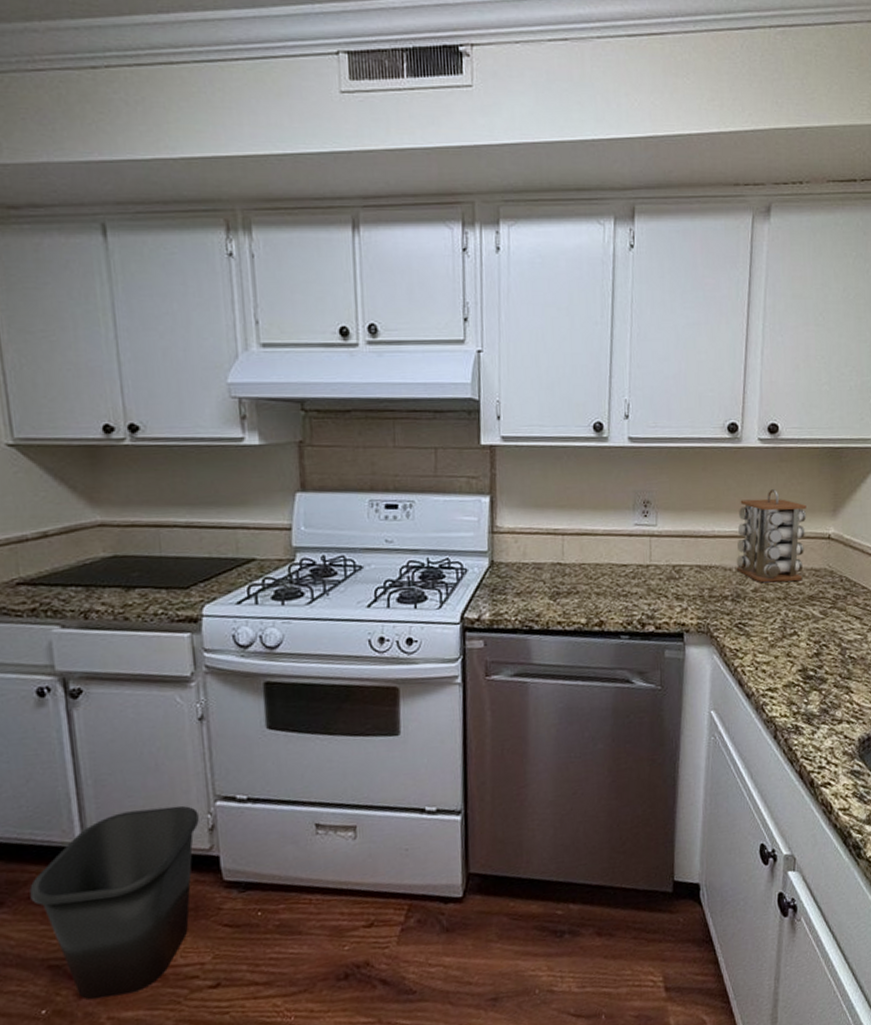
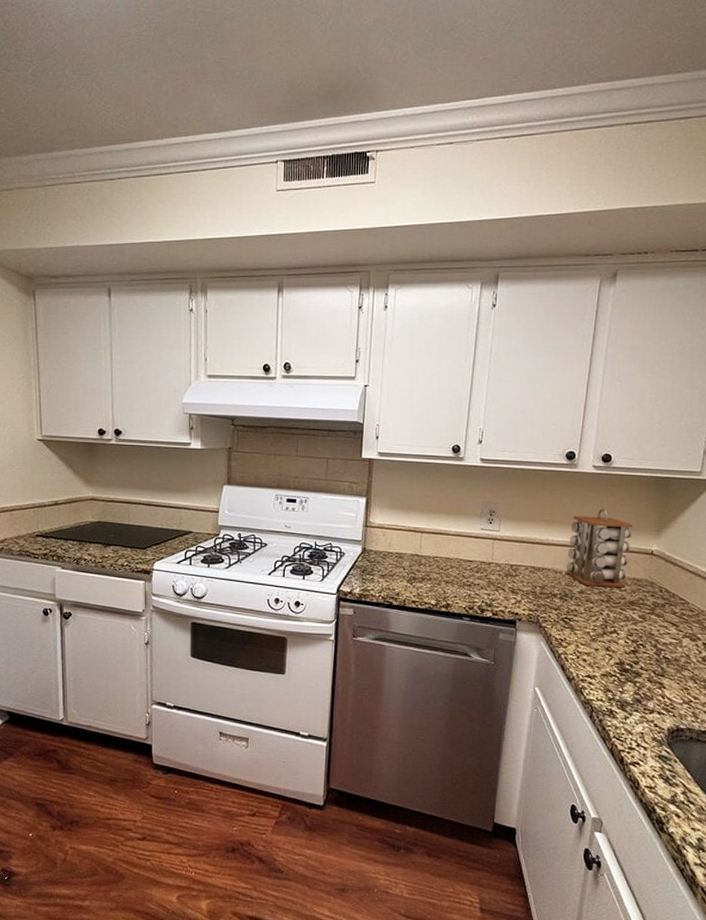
waste bin: present [30,805,199,999] -> none [29,703,140,833]

